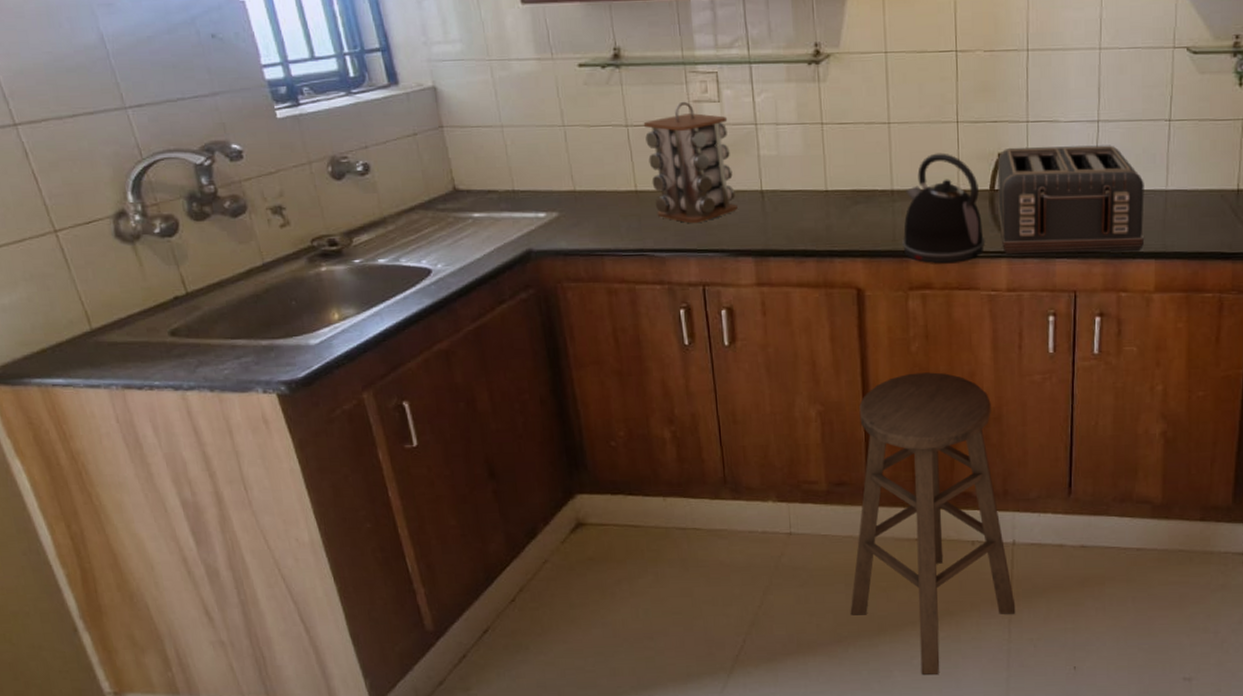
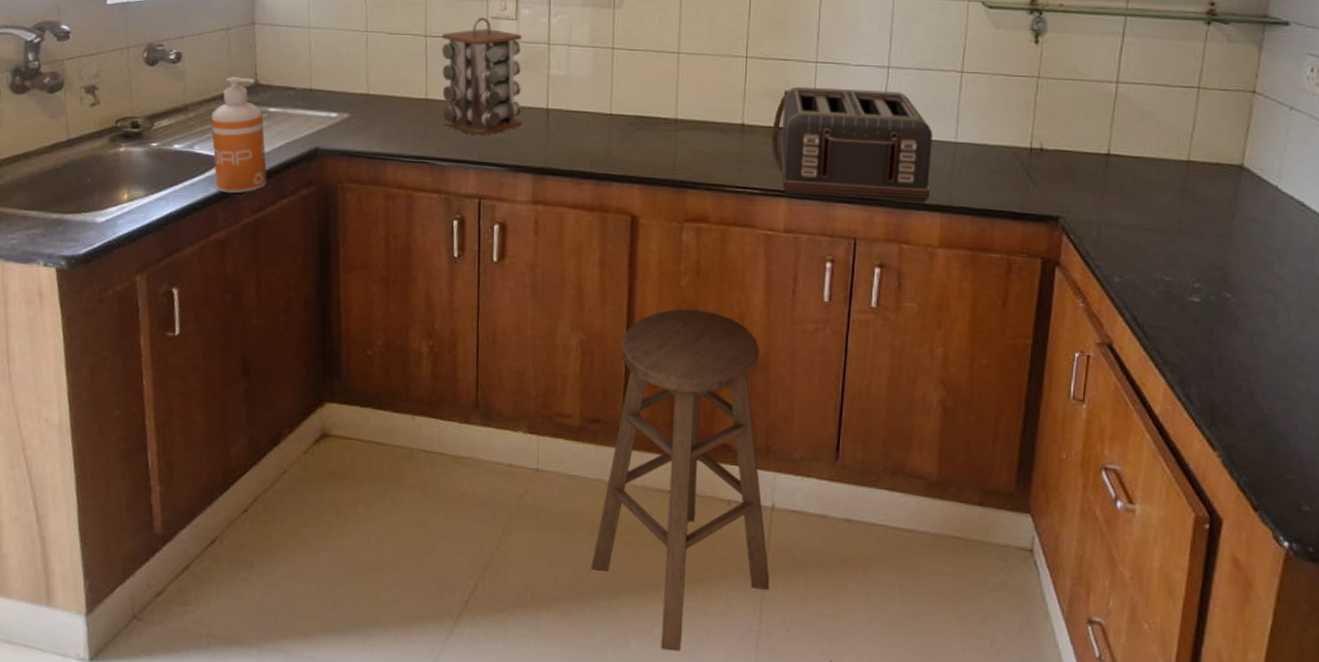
soap dispenser: none [412,183,483,304] -> present [211,76,267,194]
kettle: present [902,153,986,265] -> none [681,86,766,199]

